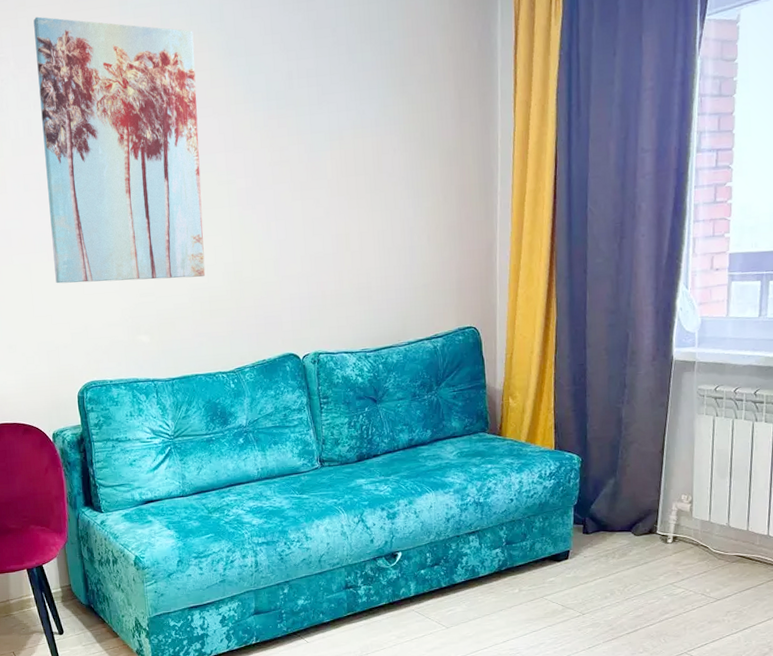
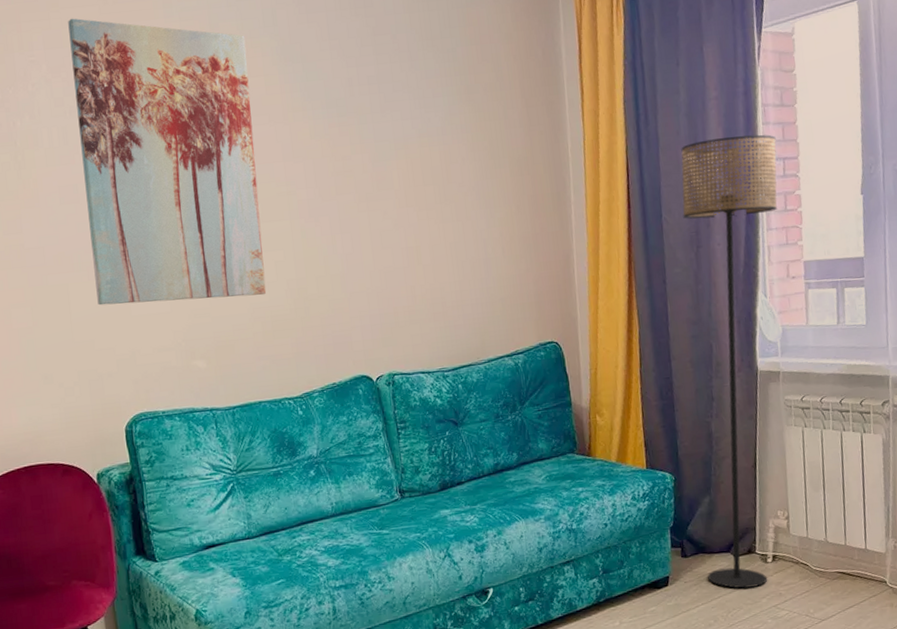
floor lamp: none [607,125,711,566] -> present [681,134,777,589]

